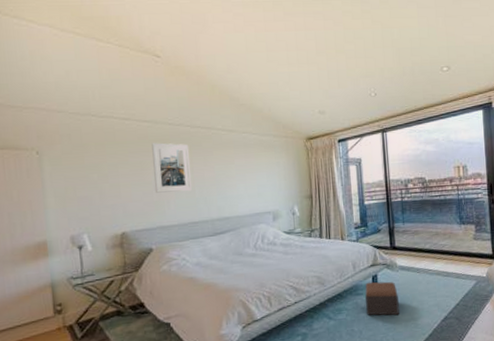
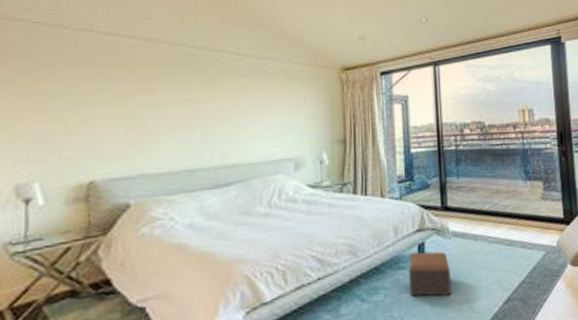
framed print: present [152,142,192,193] -> none [141,66,191,130]

